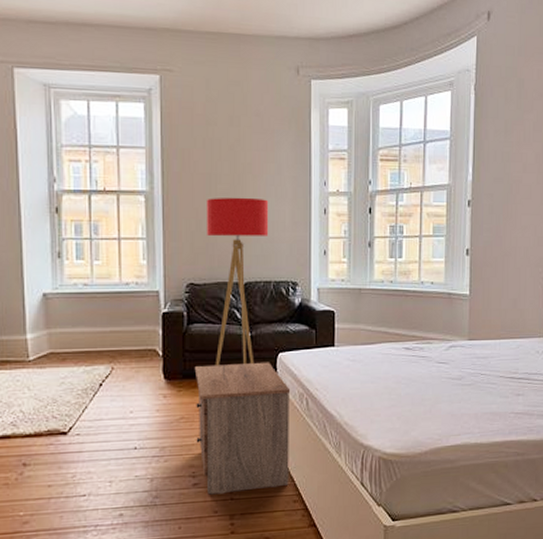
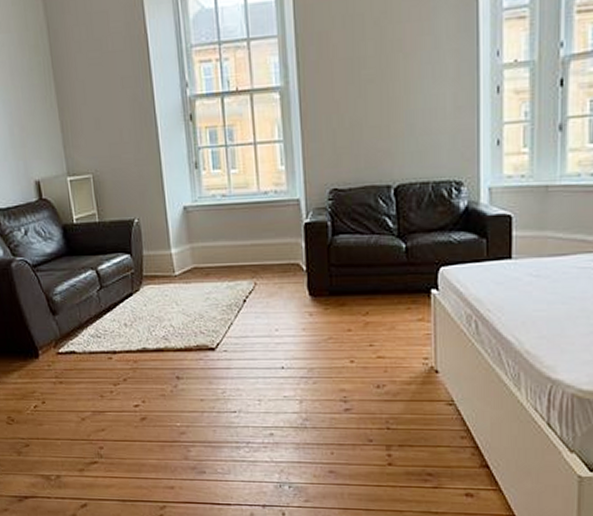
nightstand: present [194,362,291,495] -> none [341,277,456,422]
floor lamp: present [206,197,269,366] -> none [348,81,425,282]

